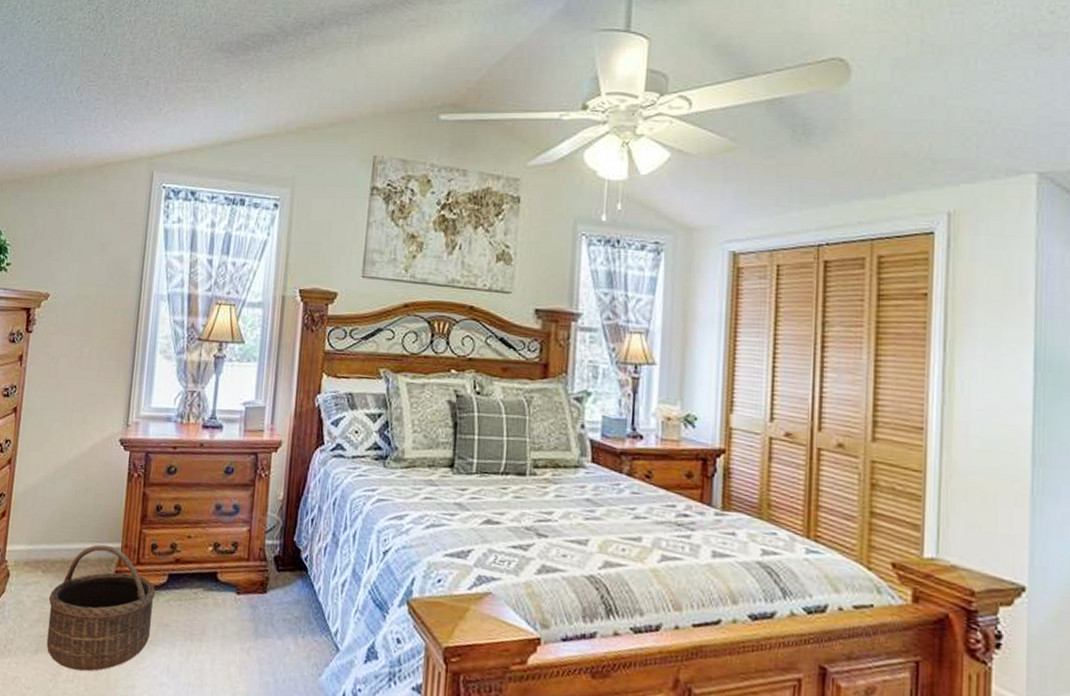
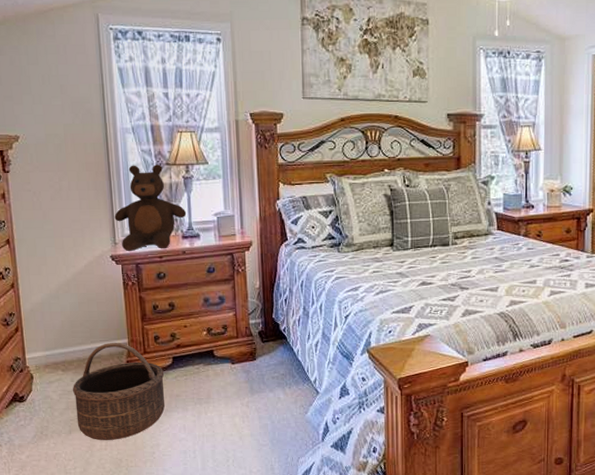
teddy bear: none [131,336,212,438] -> present [114,164,187,251]

